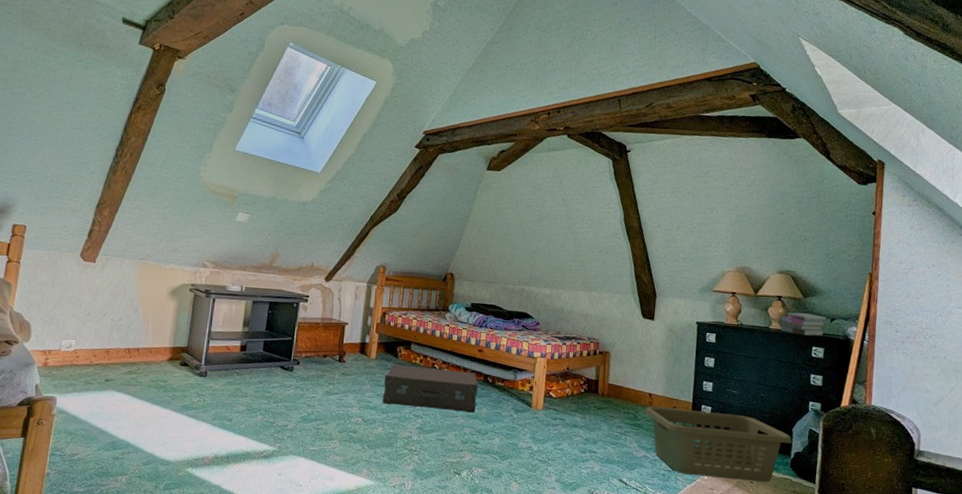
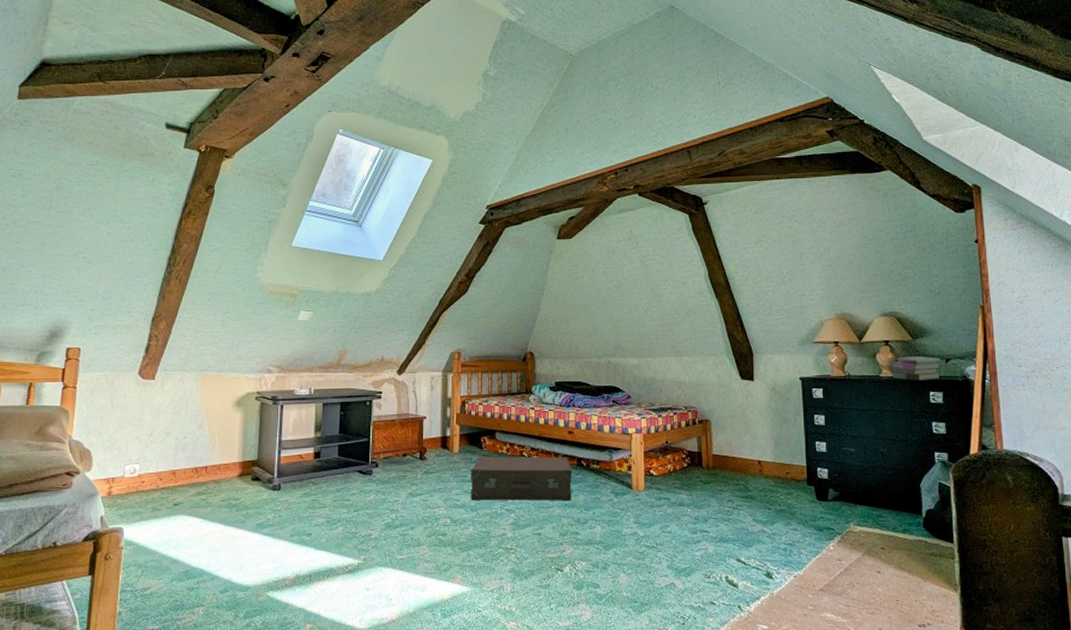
laundry basket: present [644,406,792,482] -> none [755,474,921,547]

